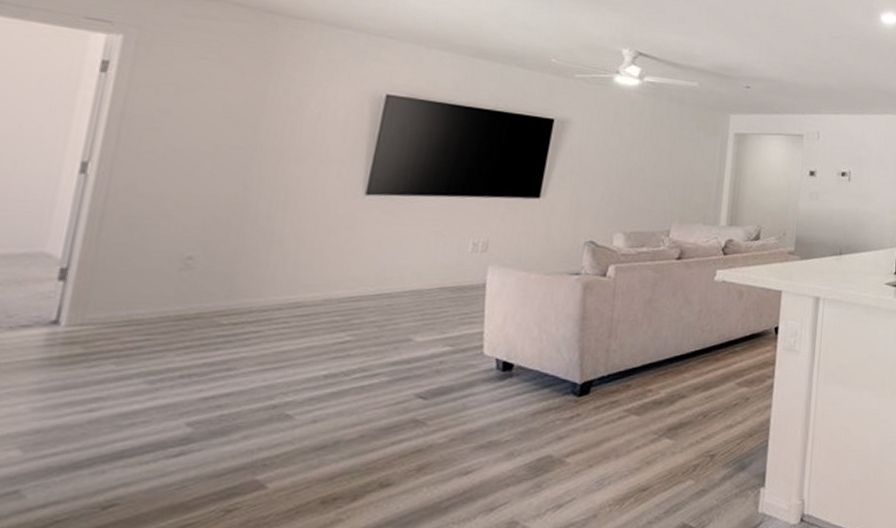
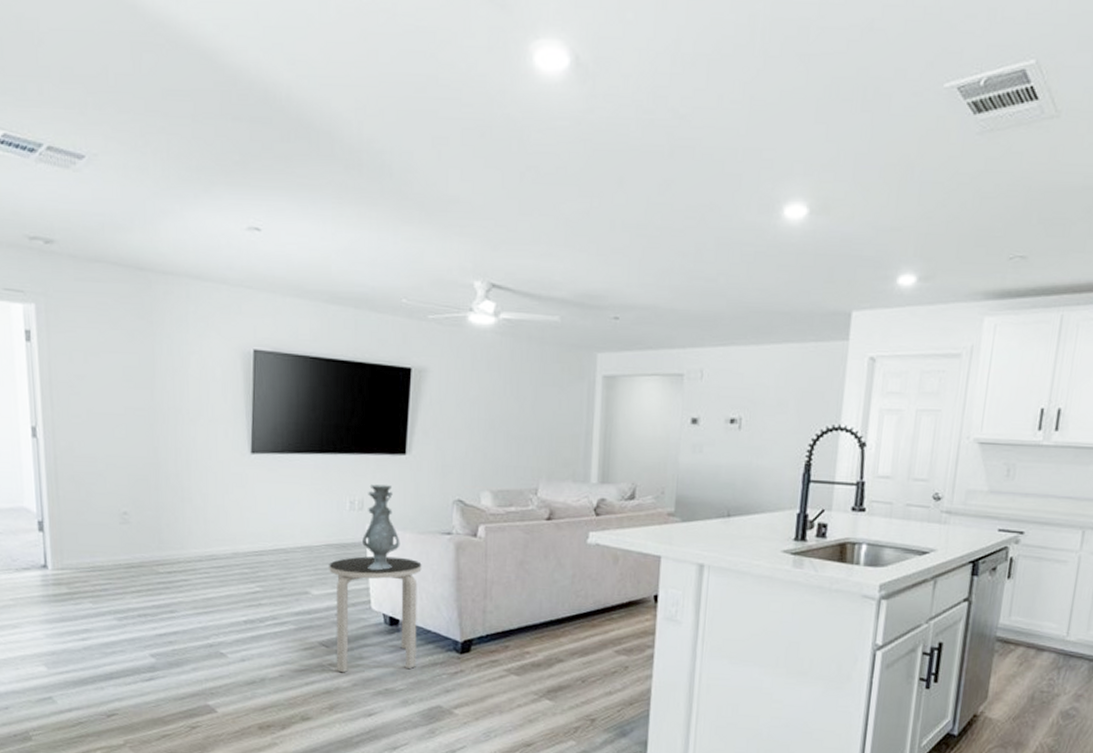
side table: none [433,298,545,427] -> present [329,556,422,673]
vase: none [482,226,524,313] -> present [362,484,400,571]

